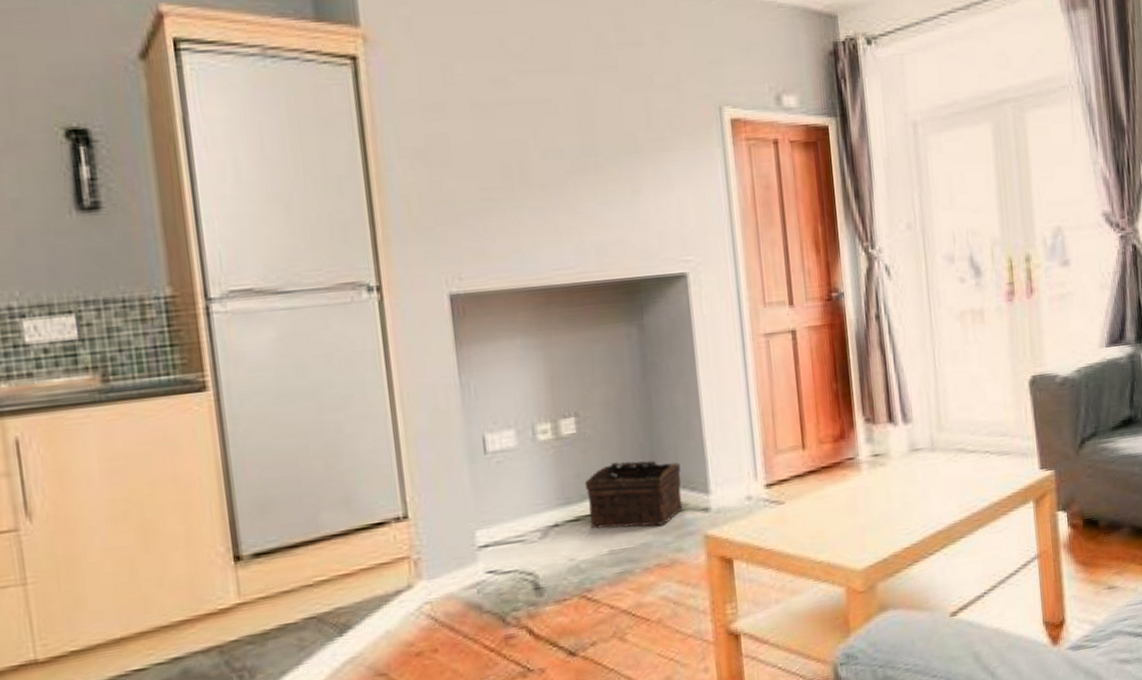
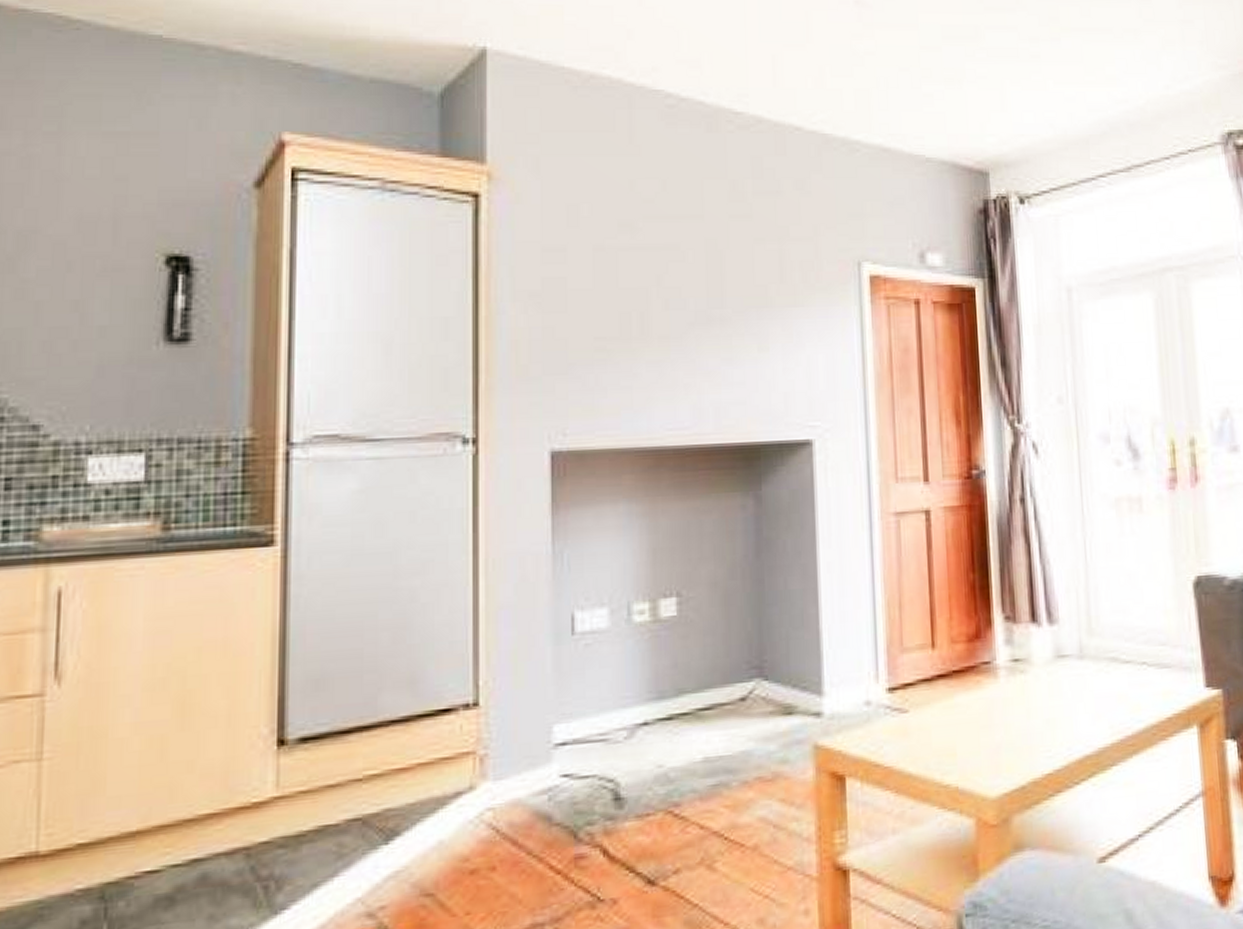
basket: present [584,460,683,529] -> none [681,652,792,731]

